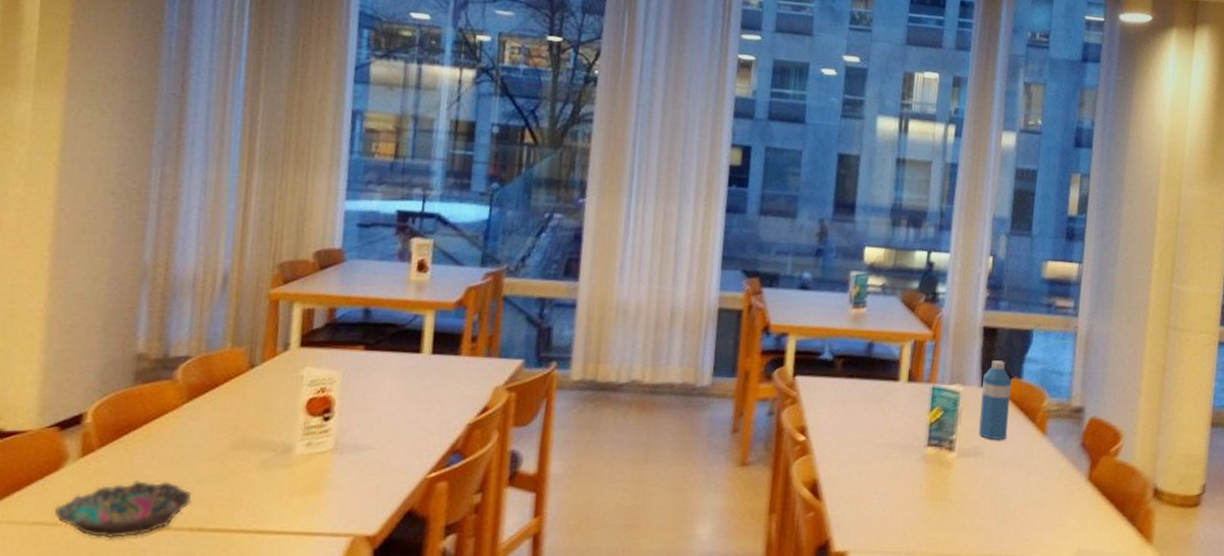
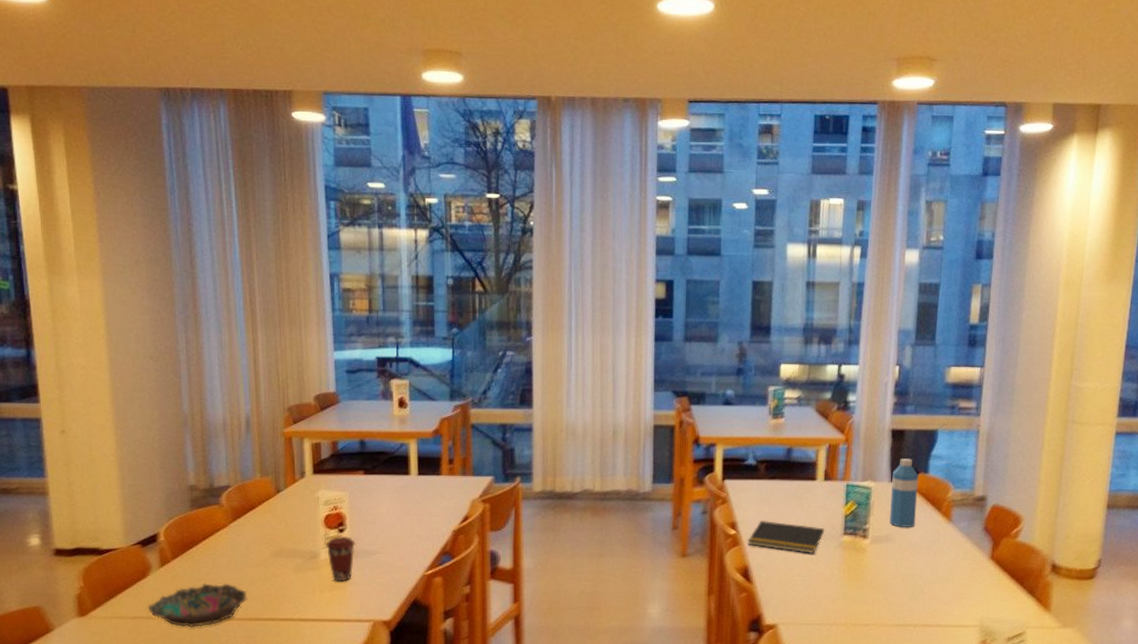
coffee cup: none [304,425,342,483] -> present [326,535,355,581]
notepad: none [818,425,907,467] -> present [748,520,825,553]

